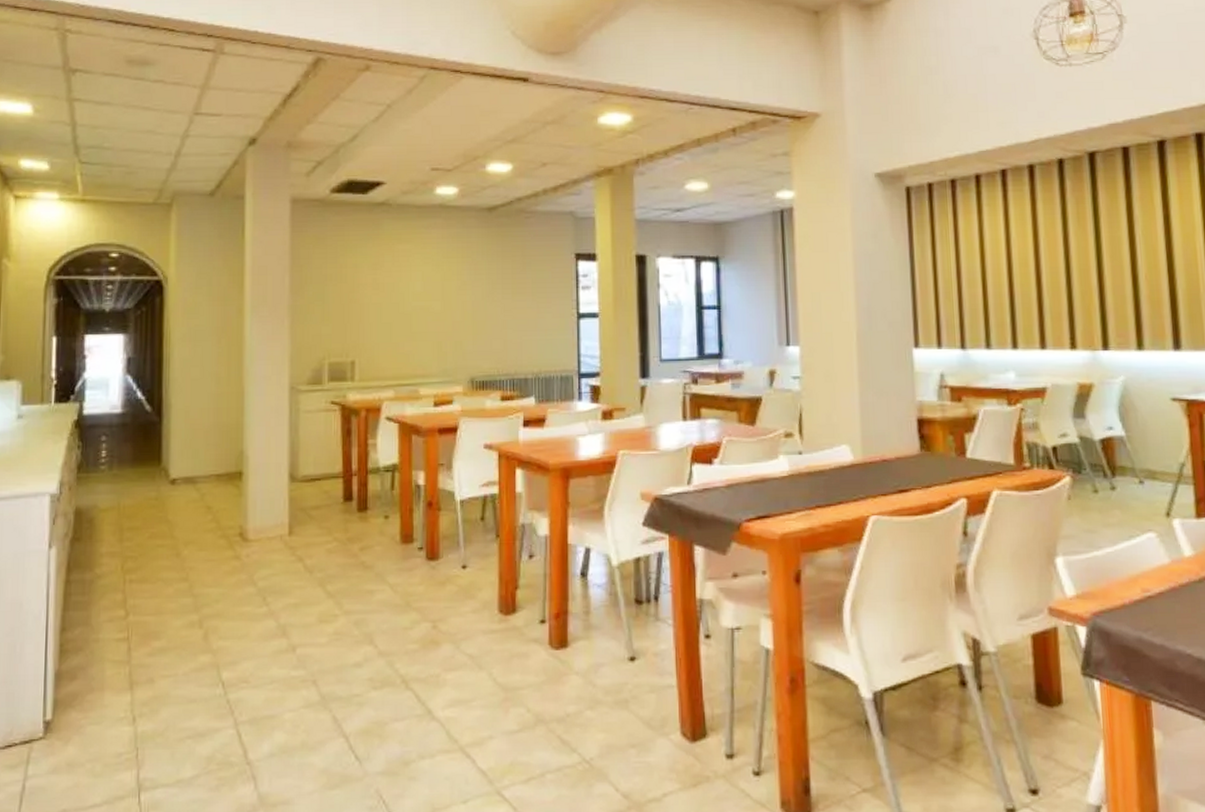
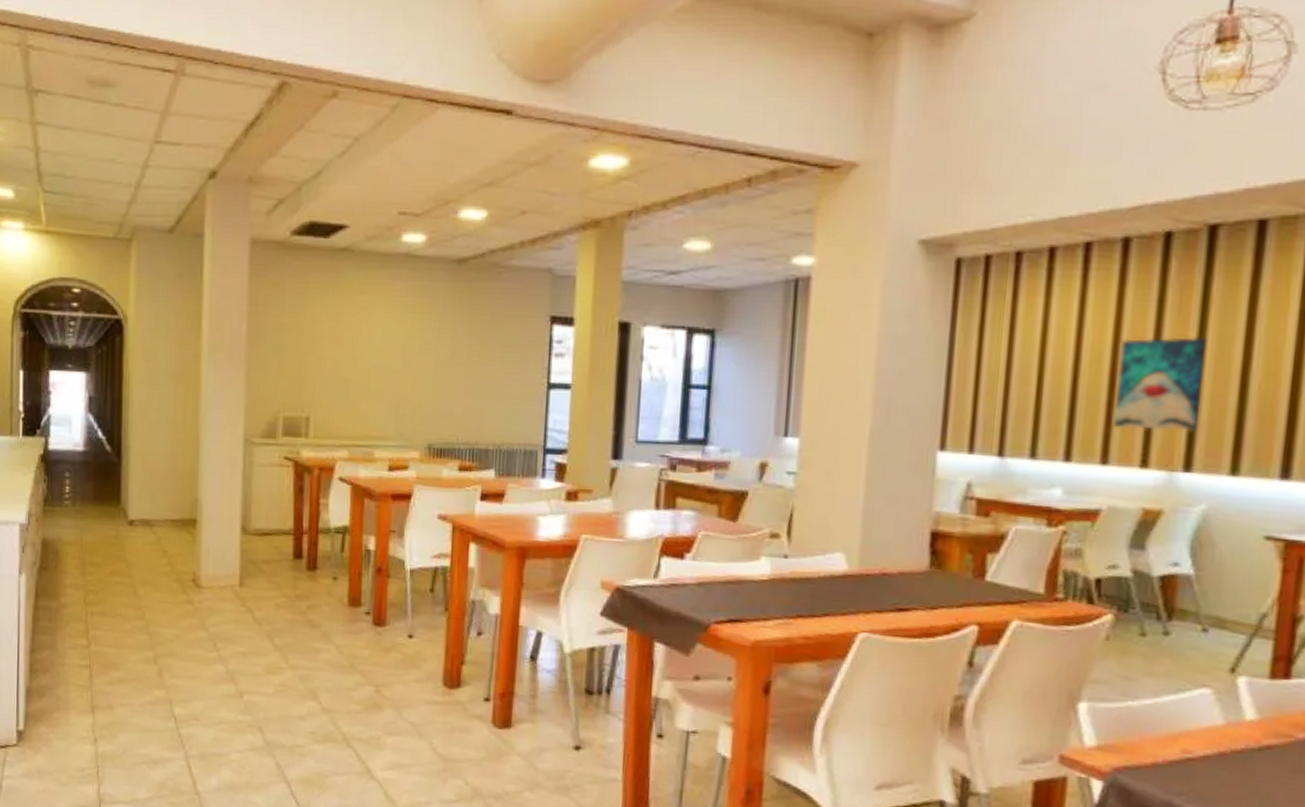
wall art: none [1039,240,1108,318] -> present [1114,336,1207,432]

